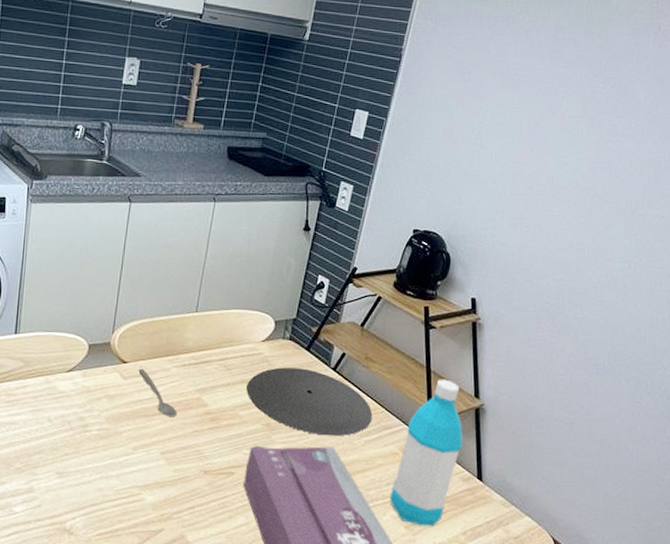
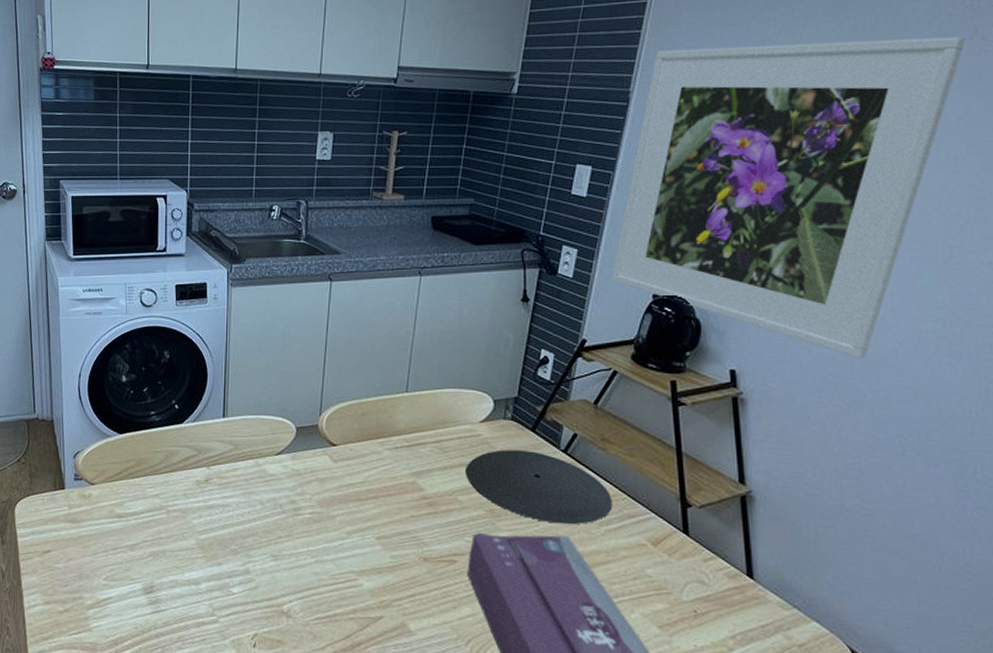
spoon: present [138,368,177,417] -> none [348,451,392,502]
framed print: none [379,15,652,292] -> present [610,36,965,359]
water bottle: present [390,379,463,526] -> none [638,462,727,628]

